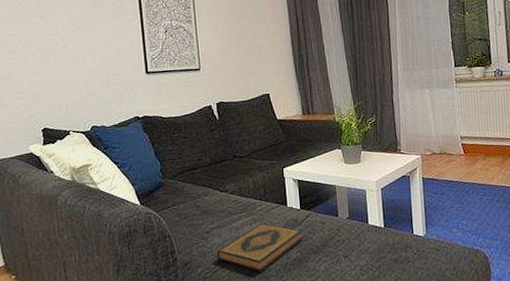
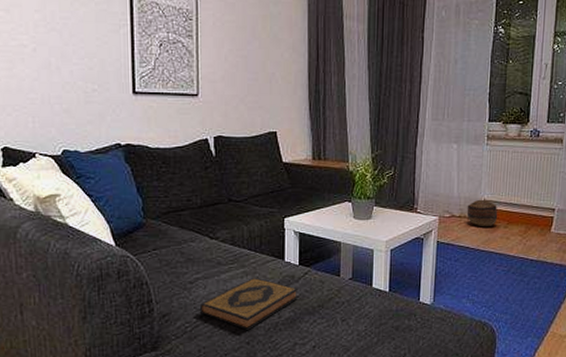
basket: none [445,136,476,162] -> present [466,199,498,227]

